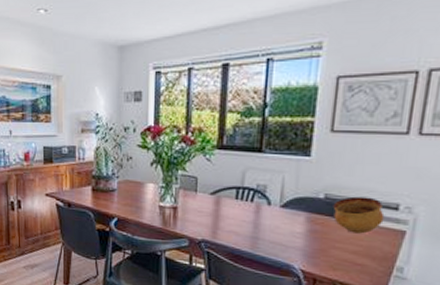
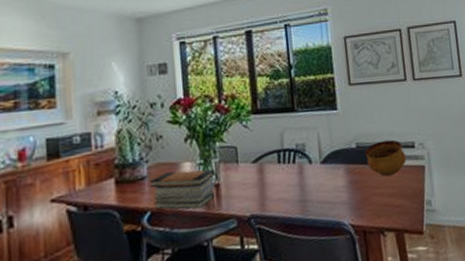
book stack: none [118,188,173,225] -> present [149,169,215,210]

